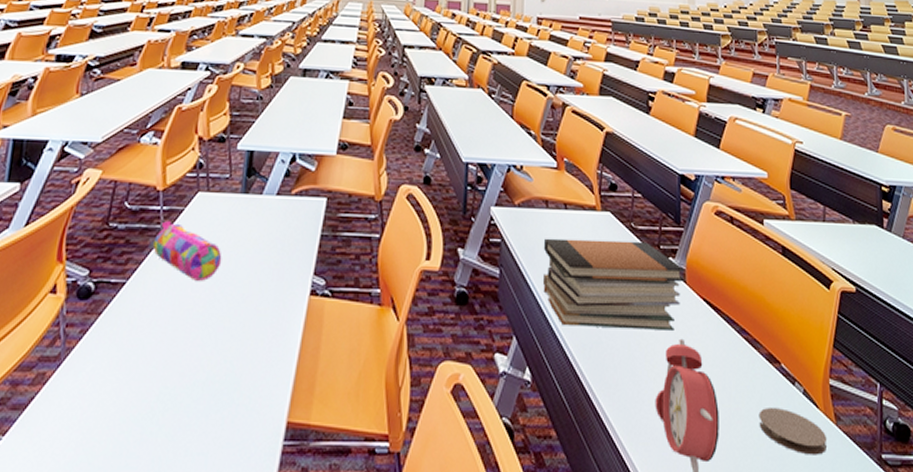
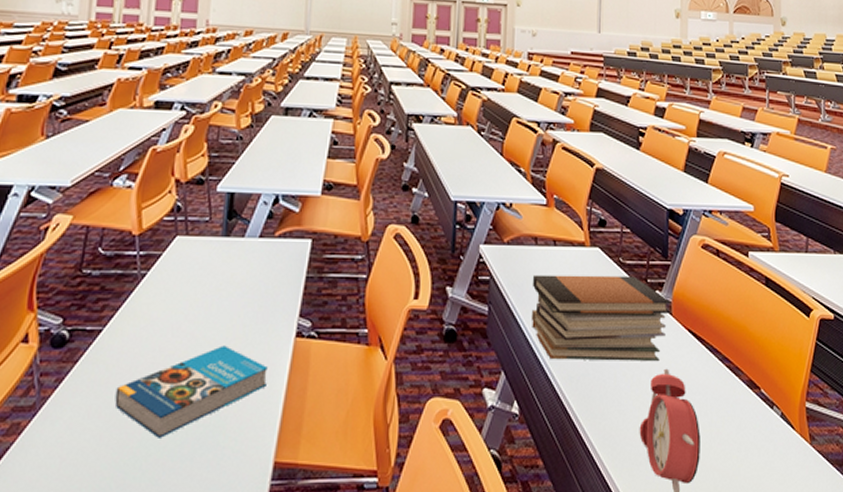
book: none [135,302,282,393] -> present [114,345,268,438]
pencil case: present [148,221,222,281] -> none [125,266,204,326]
coaster: present [758,408,827,455] -> none [738,431,802,474]

